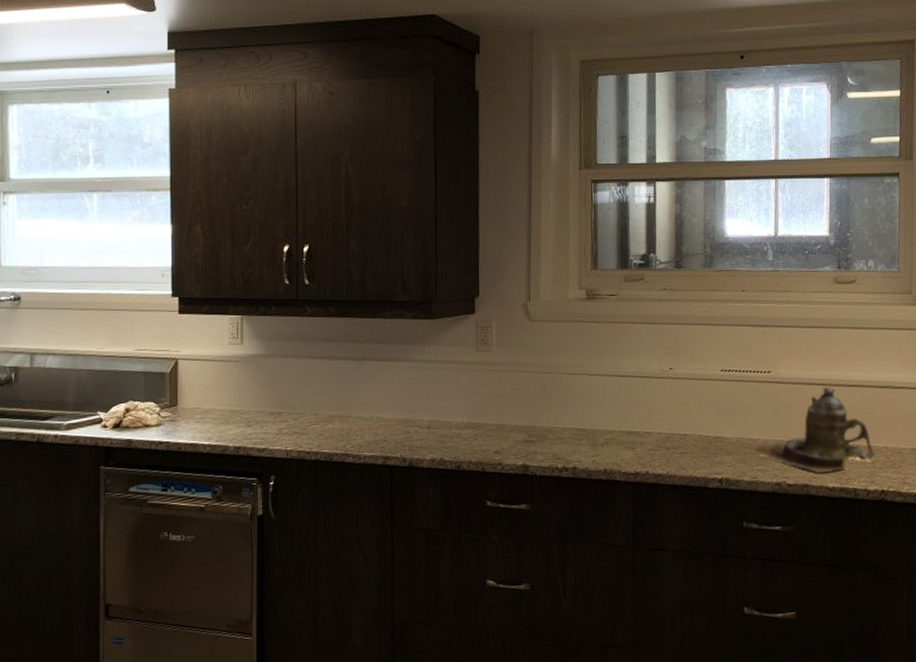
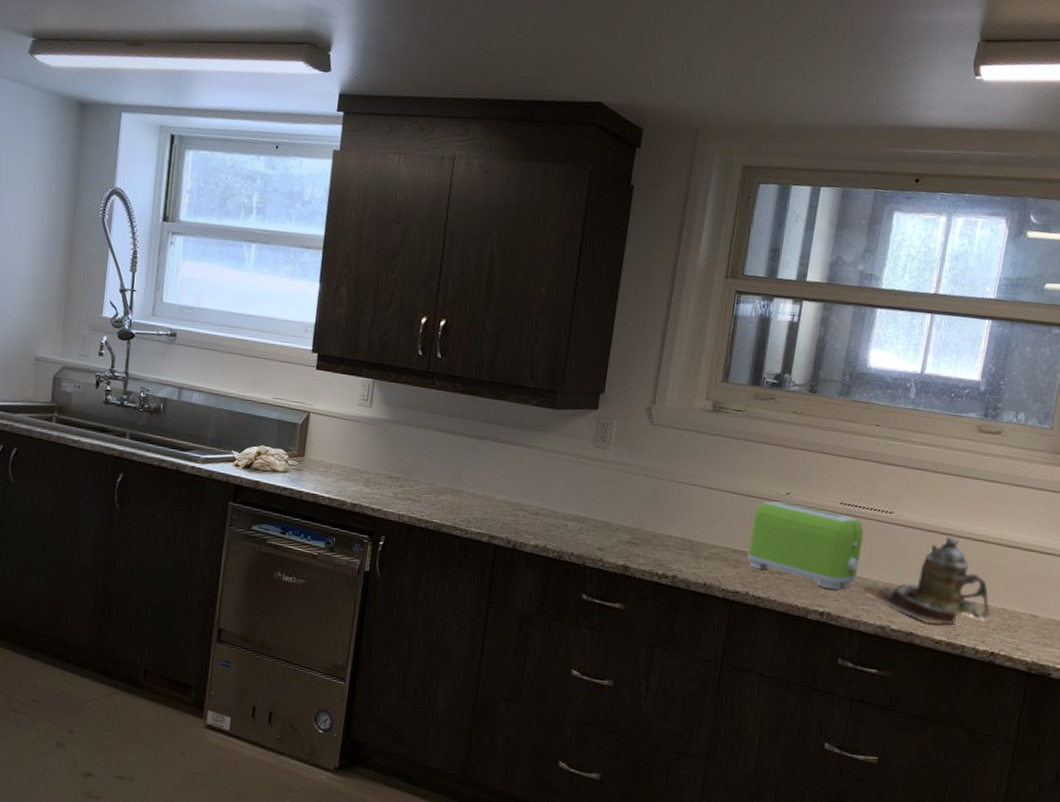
toaster: none [641,377,748,456] -> present [748,501,864,590]

